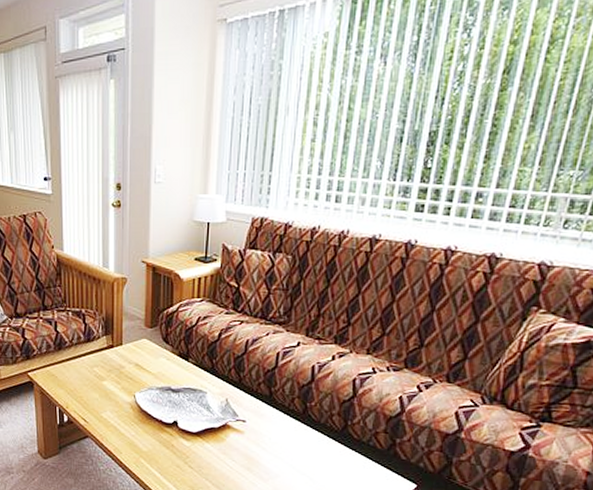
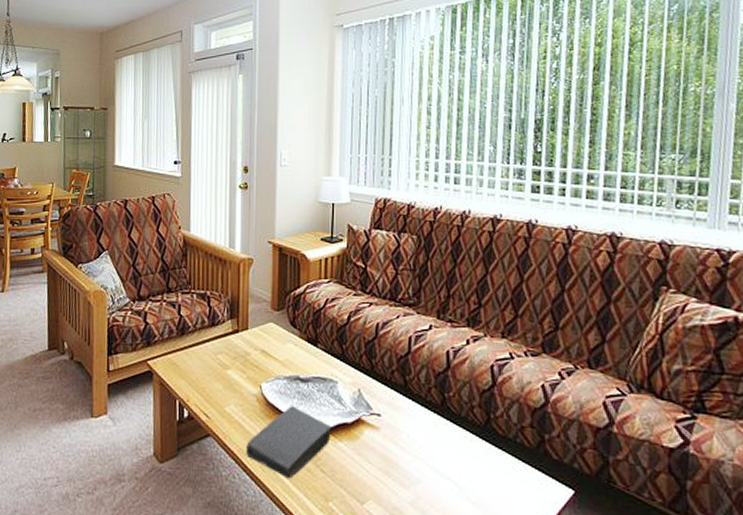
book: none [122,413,200,473] -> present [246,406,332,479]

